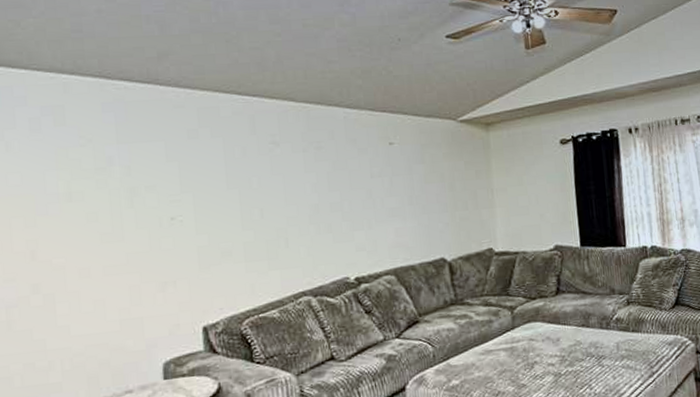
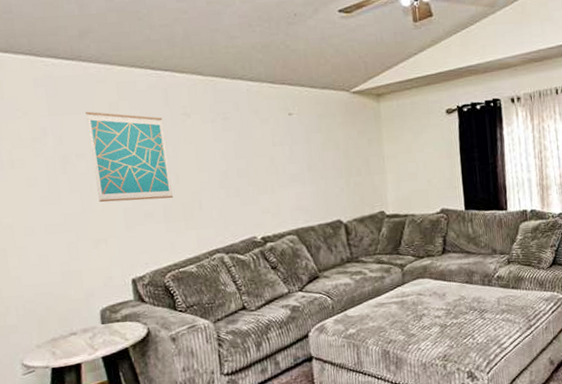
wall art: none [160,139,256,240] -> present [85,111,174,203]

